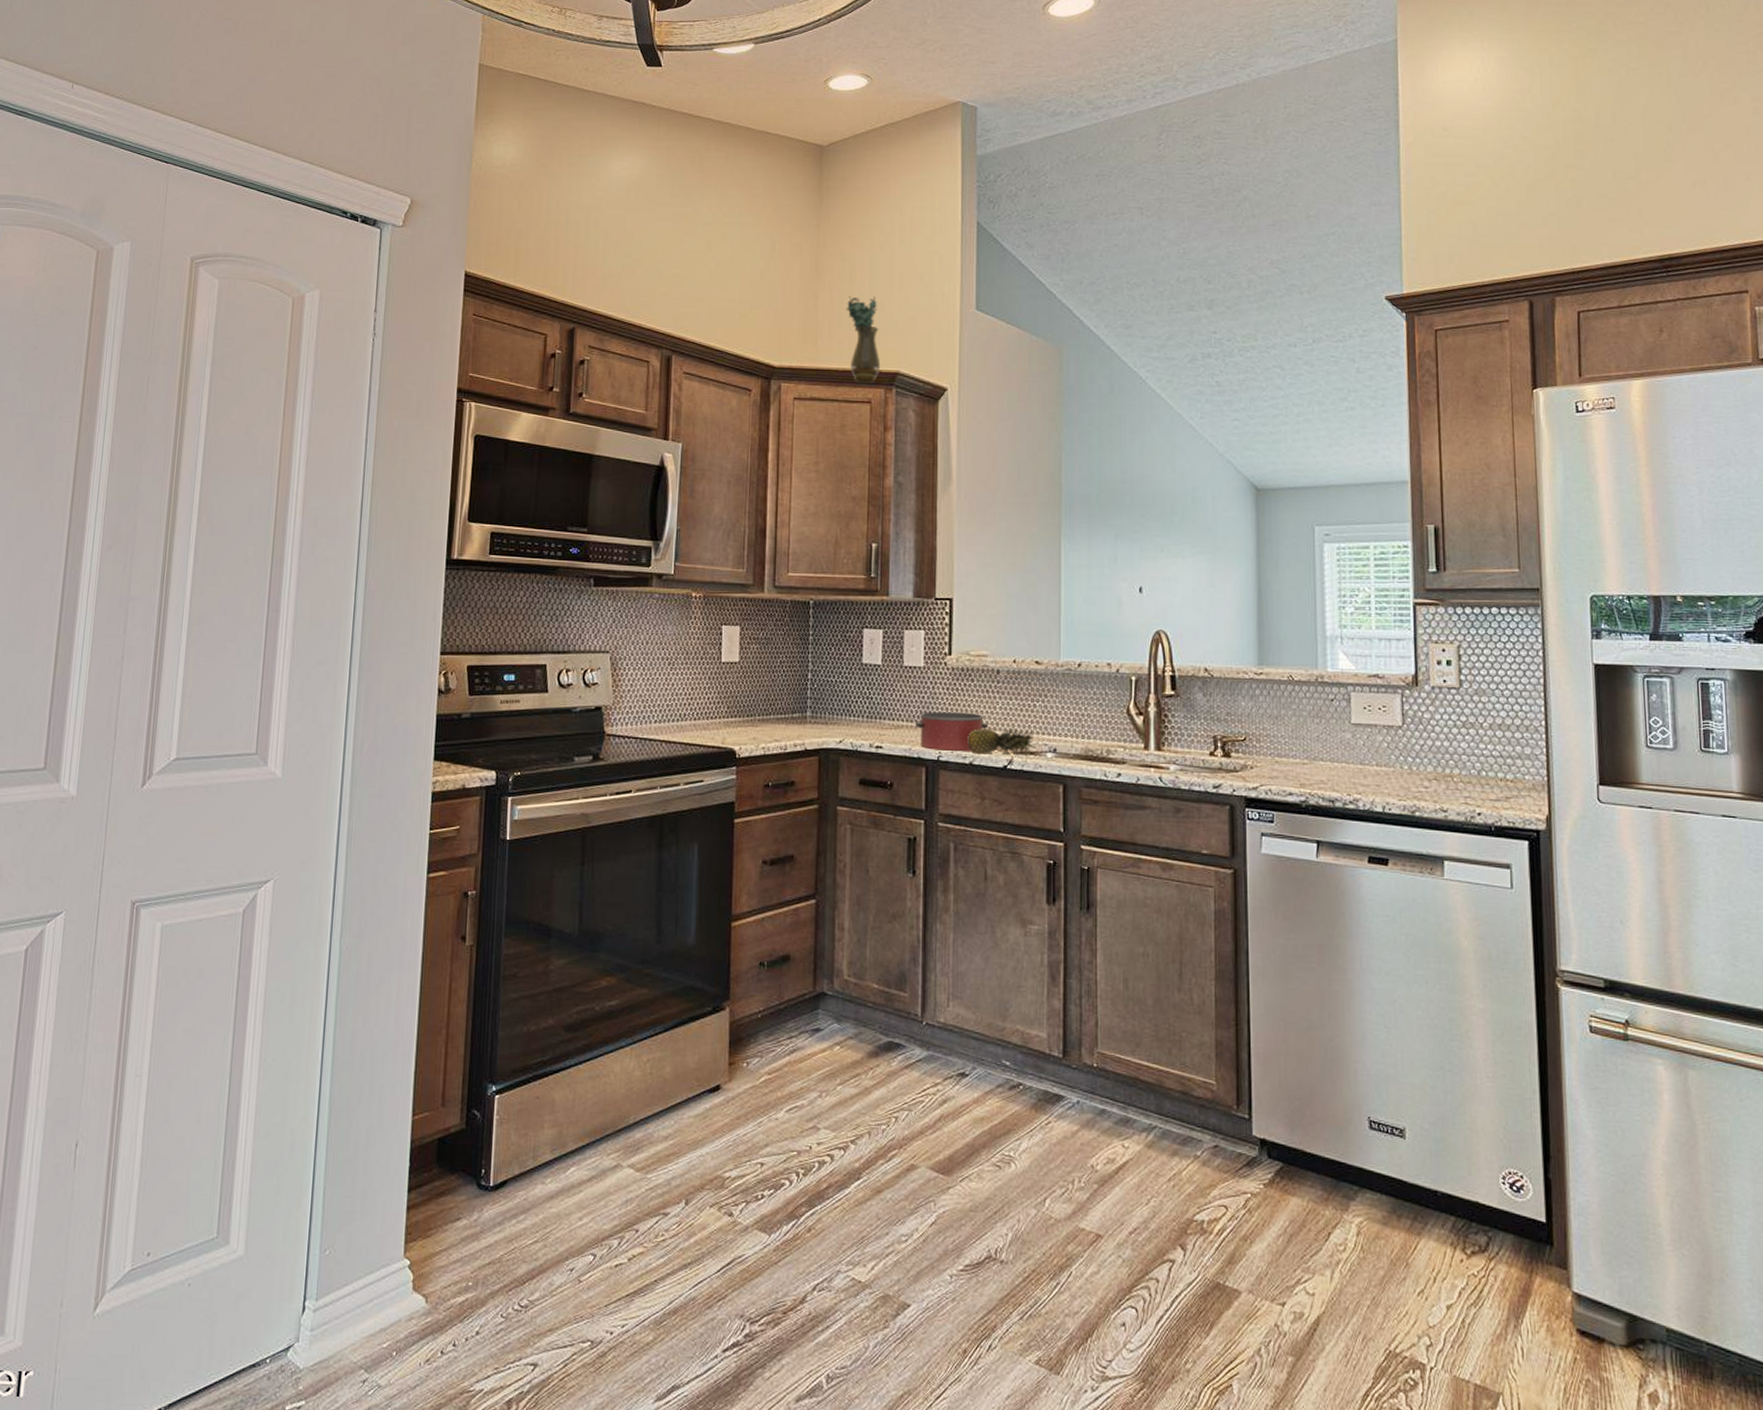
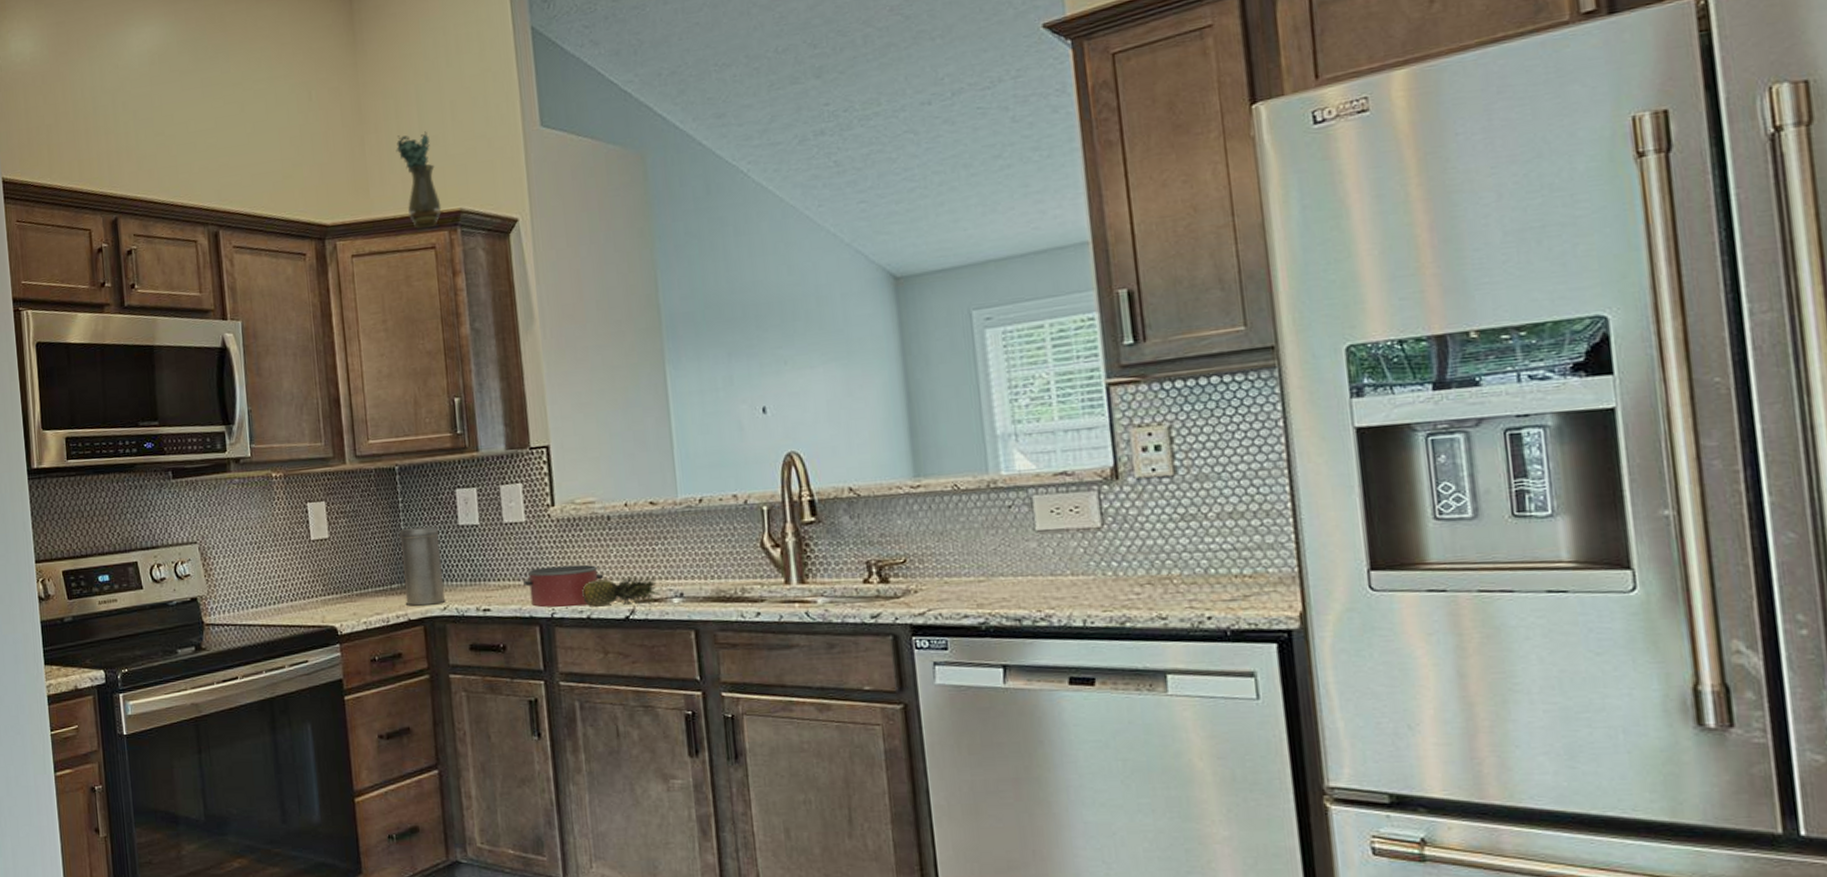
canister: none [805,660,844,738] -> present [399,526,446,607]

